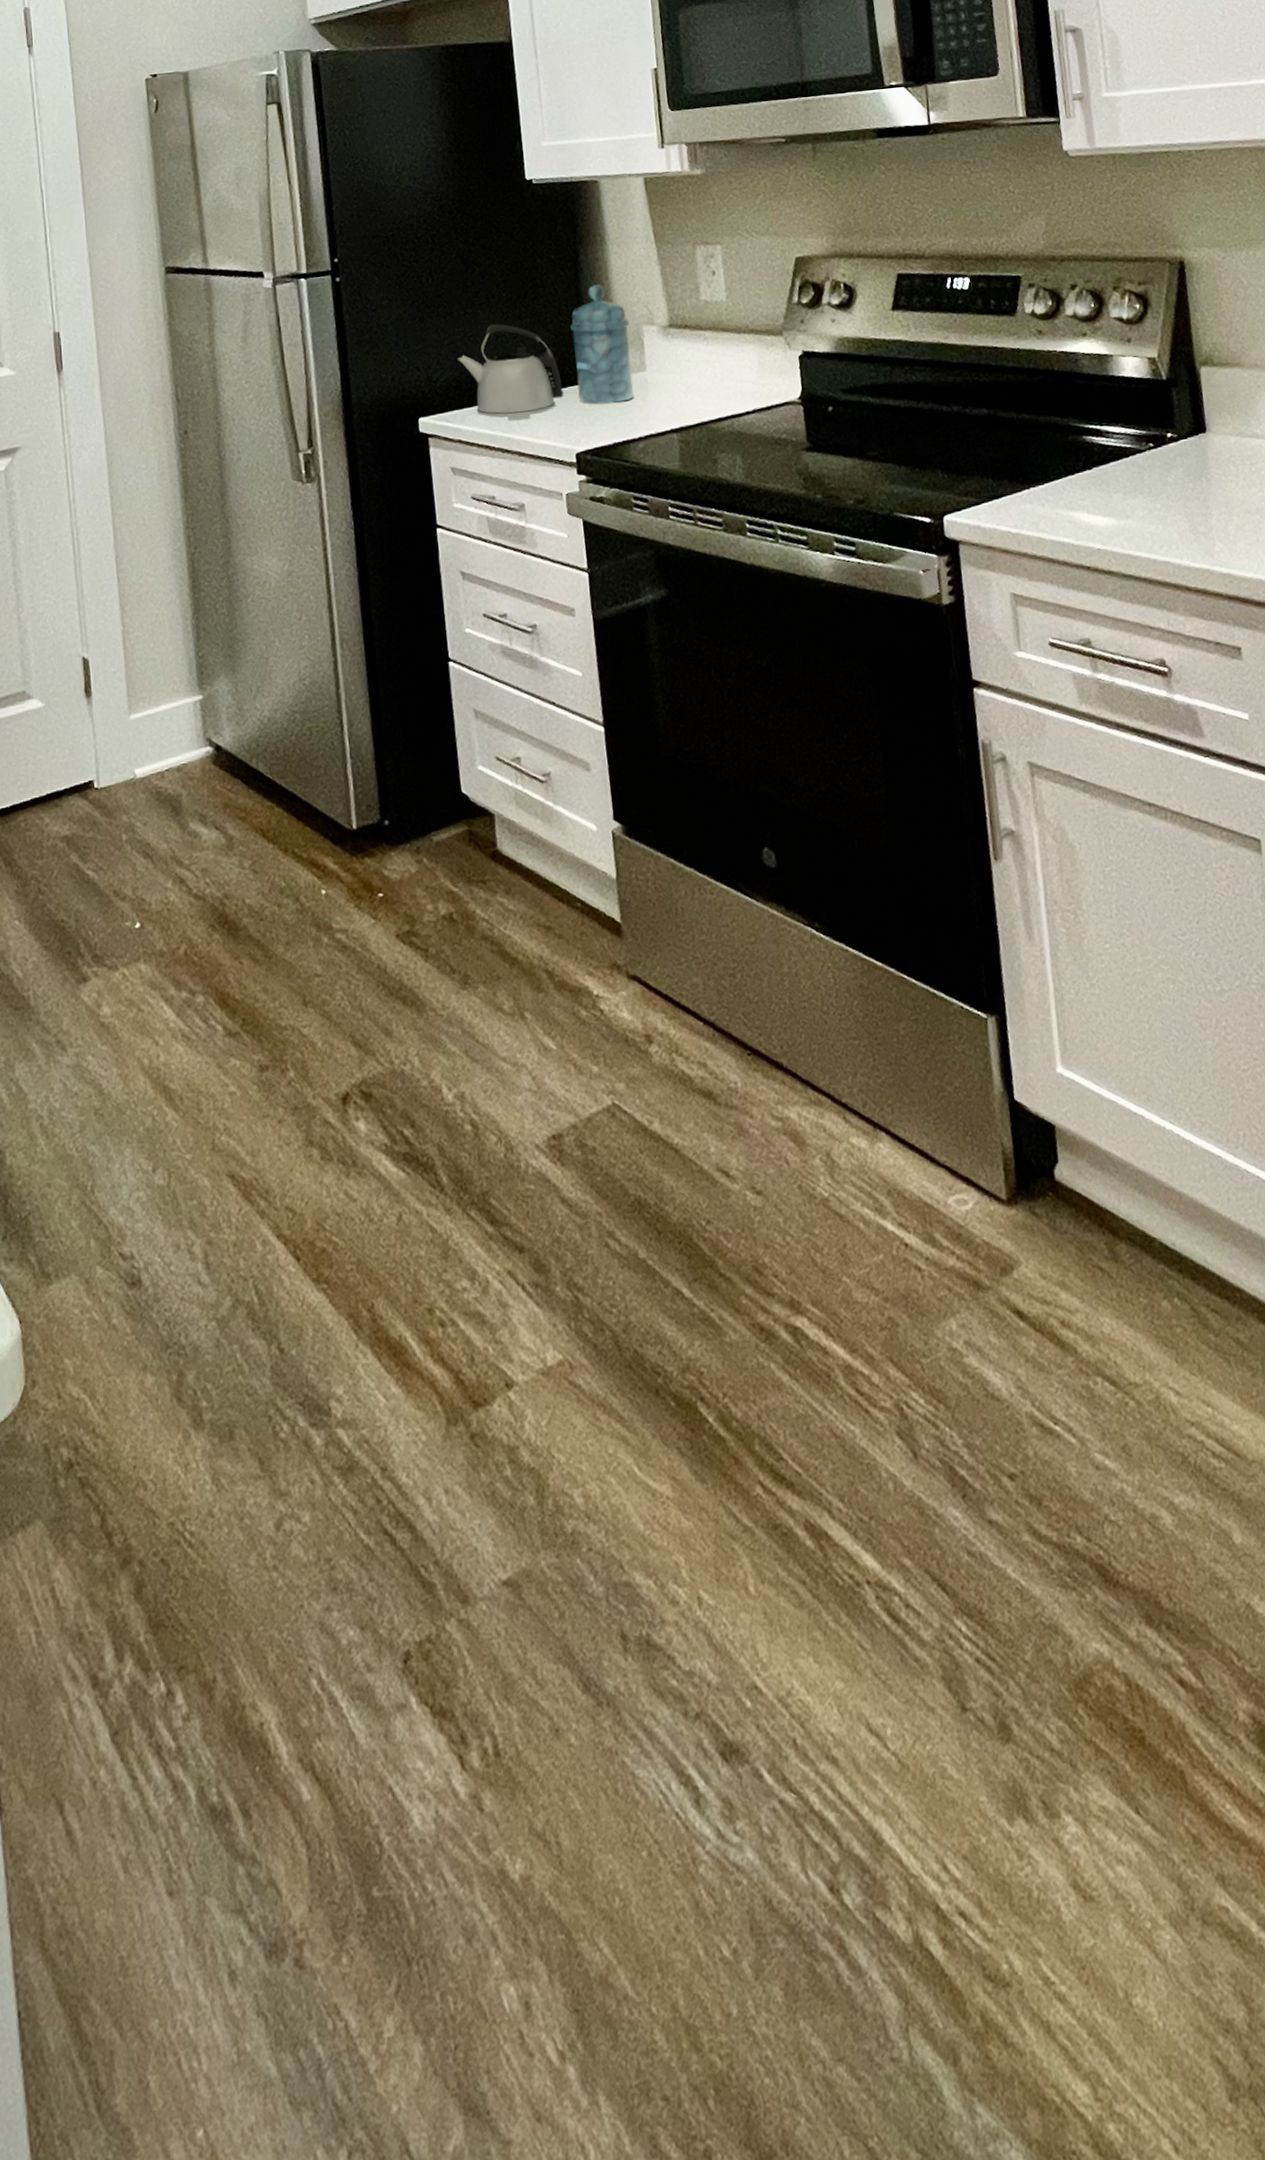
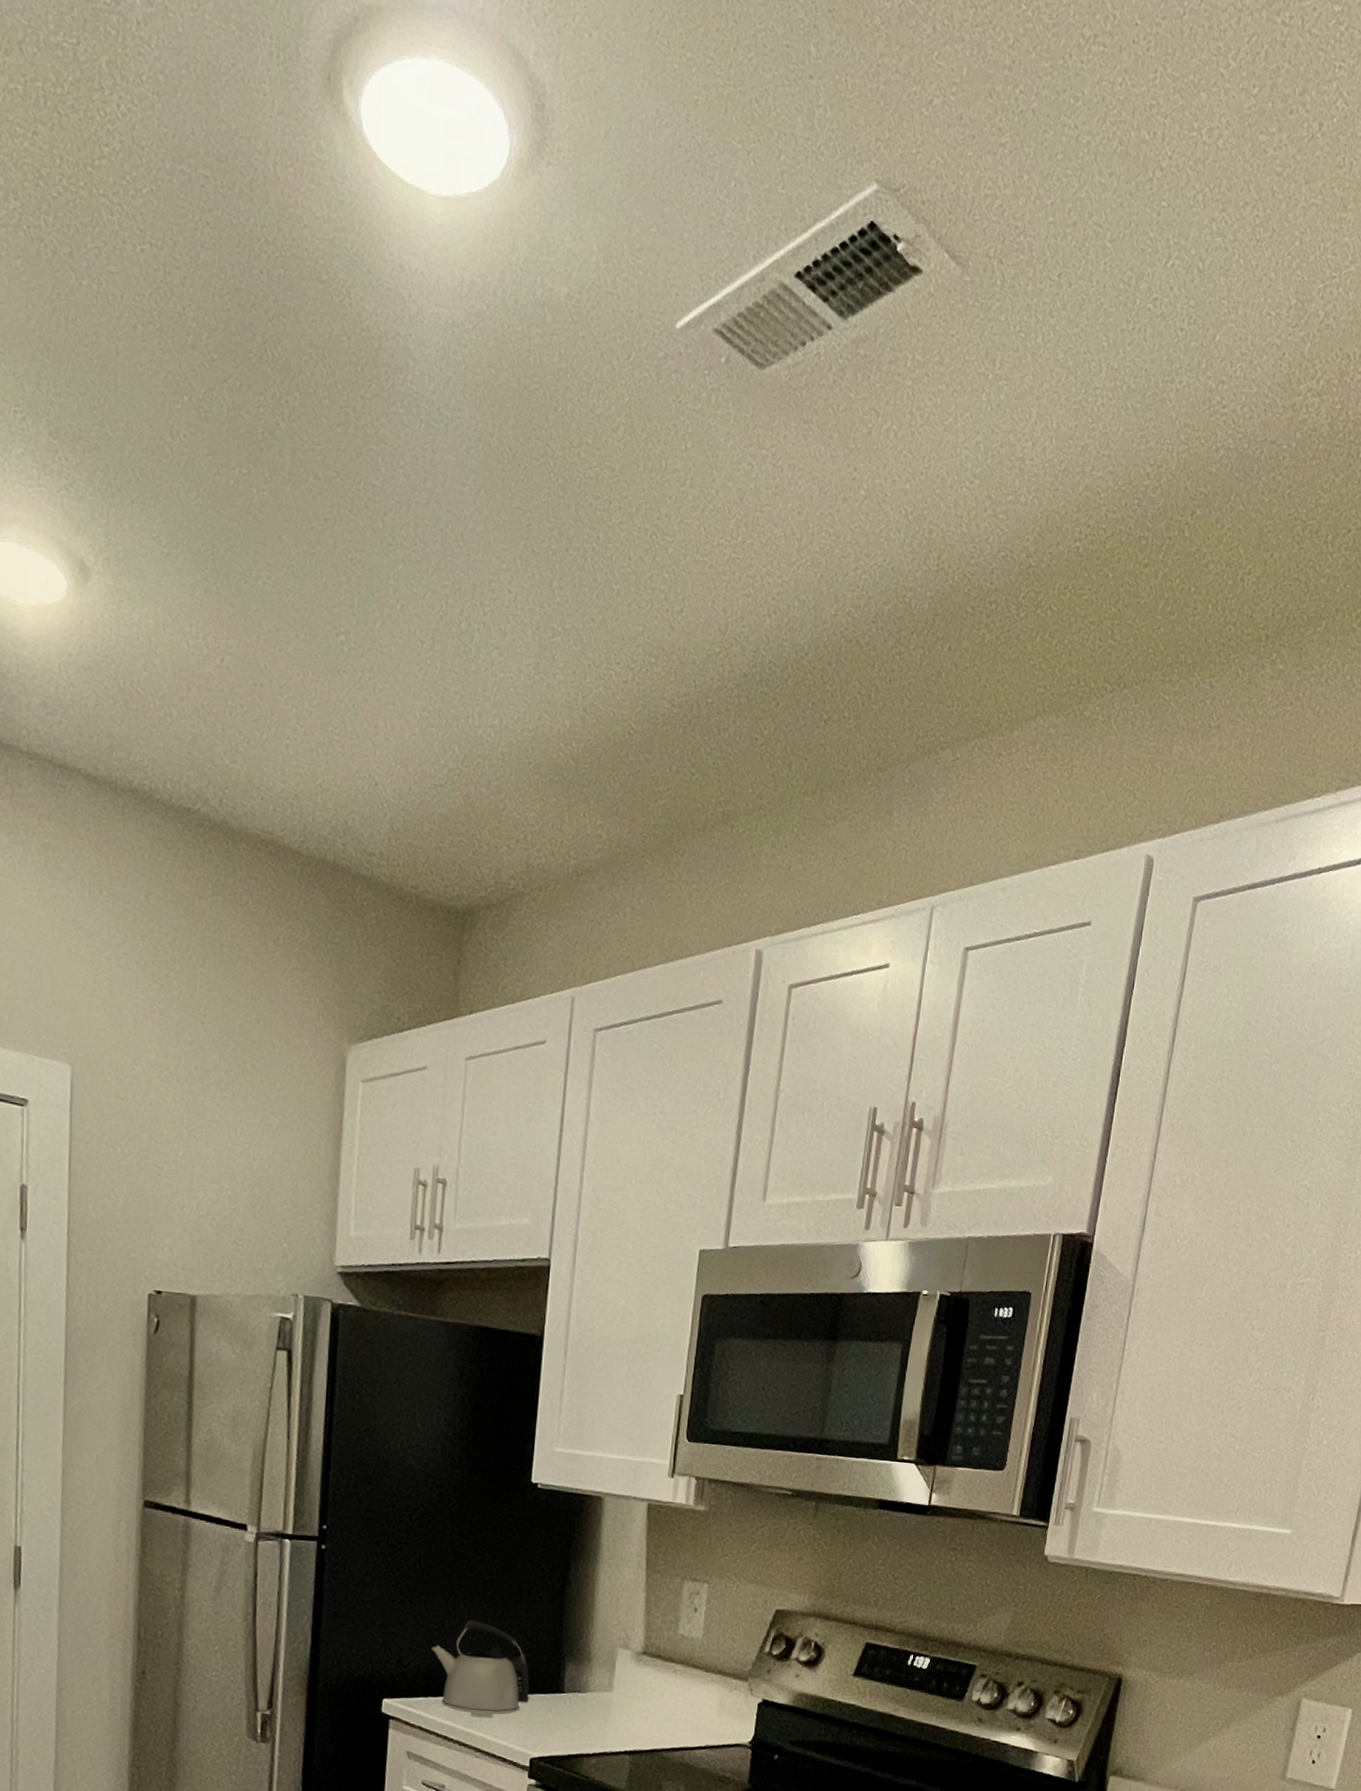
canister: present [569,284,635,405] -> none [543,1599,606,1717]

